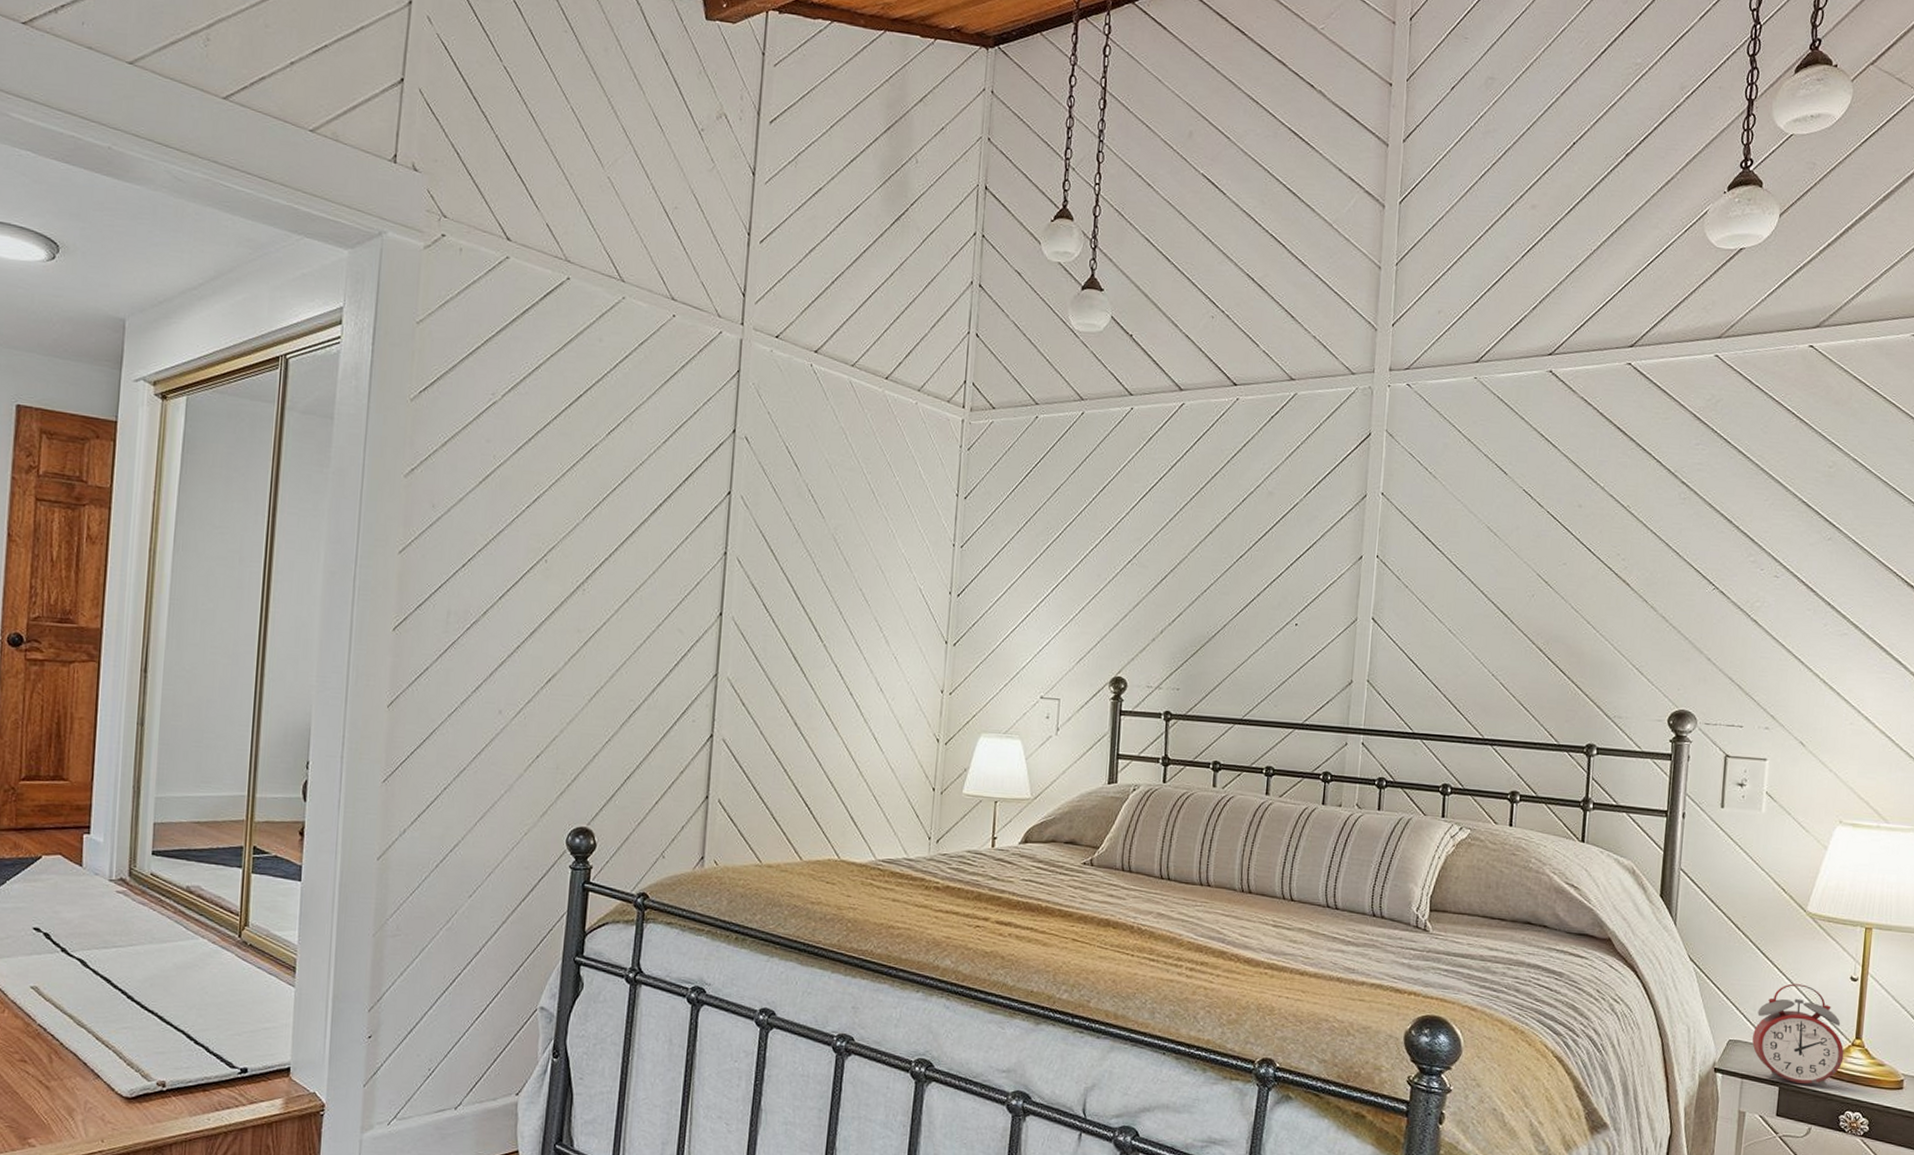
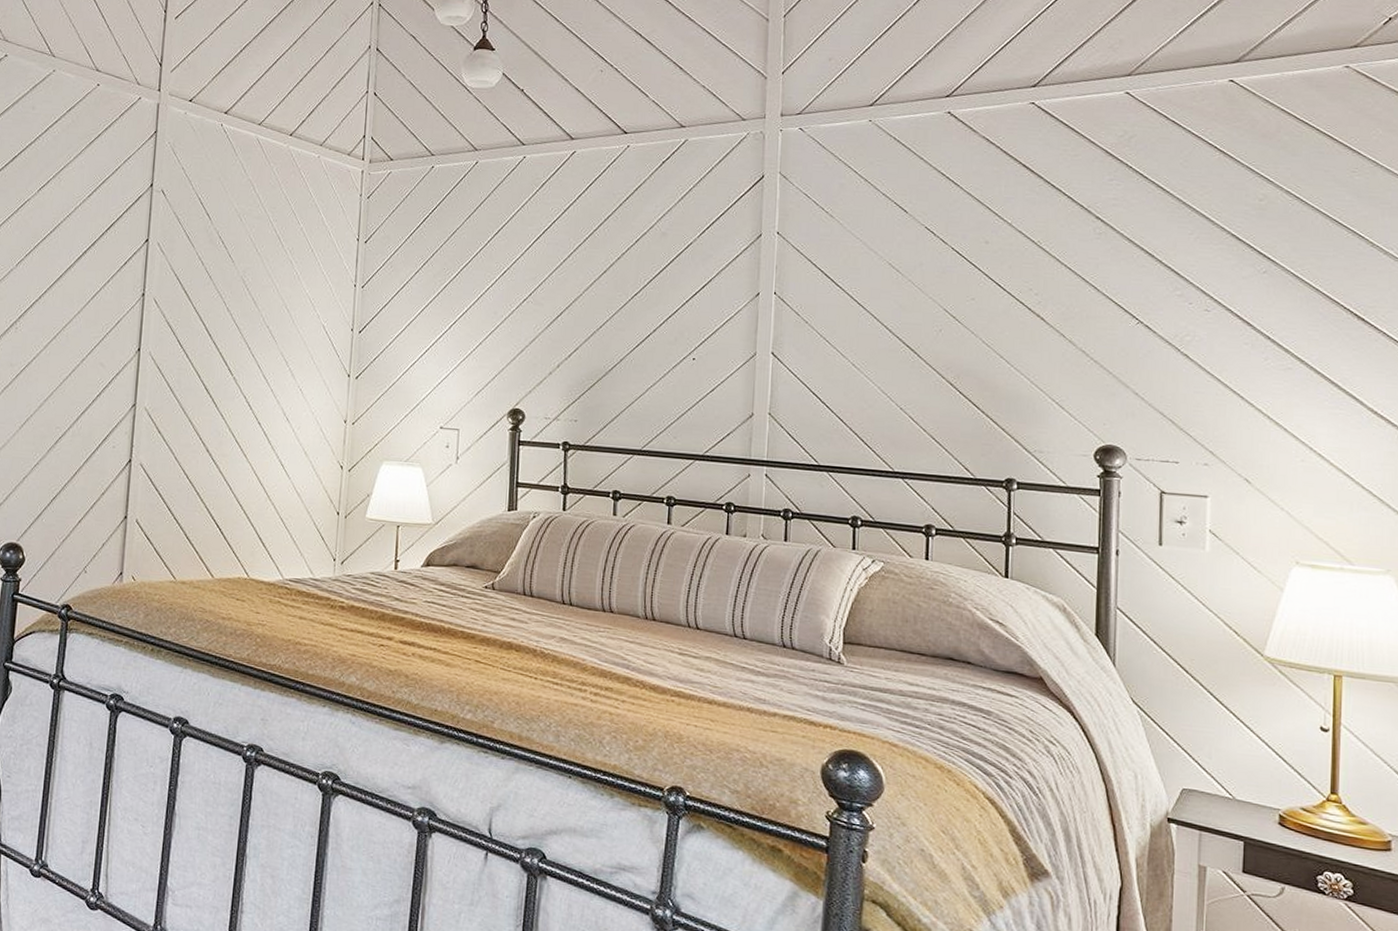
alarm clock: present [1752,983,1844,1089] -> none [1210,731,1318,846]

